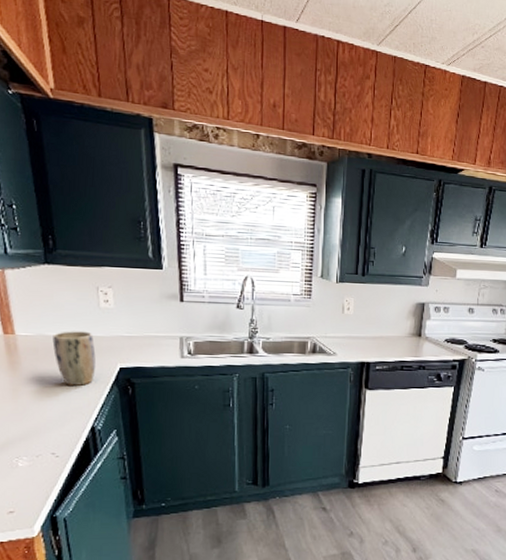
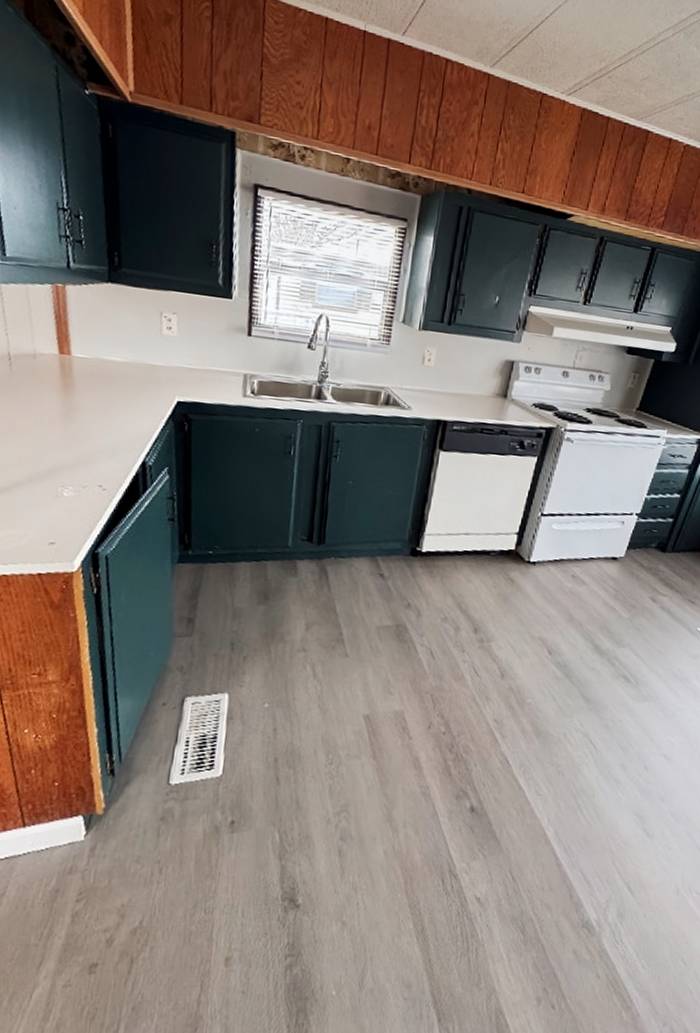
plant pot: present [52,331,96,386] -> none [109,356,154,417]

